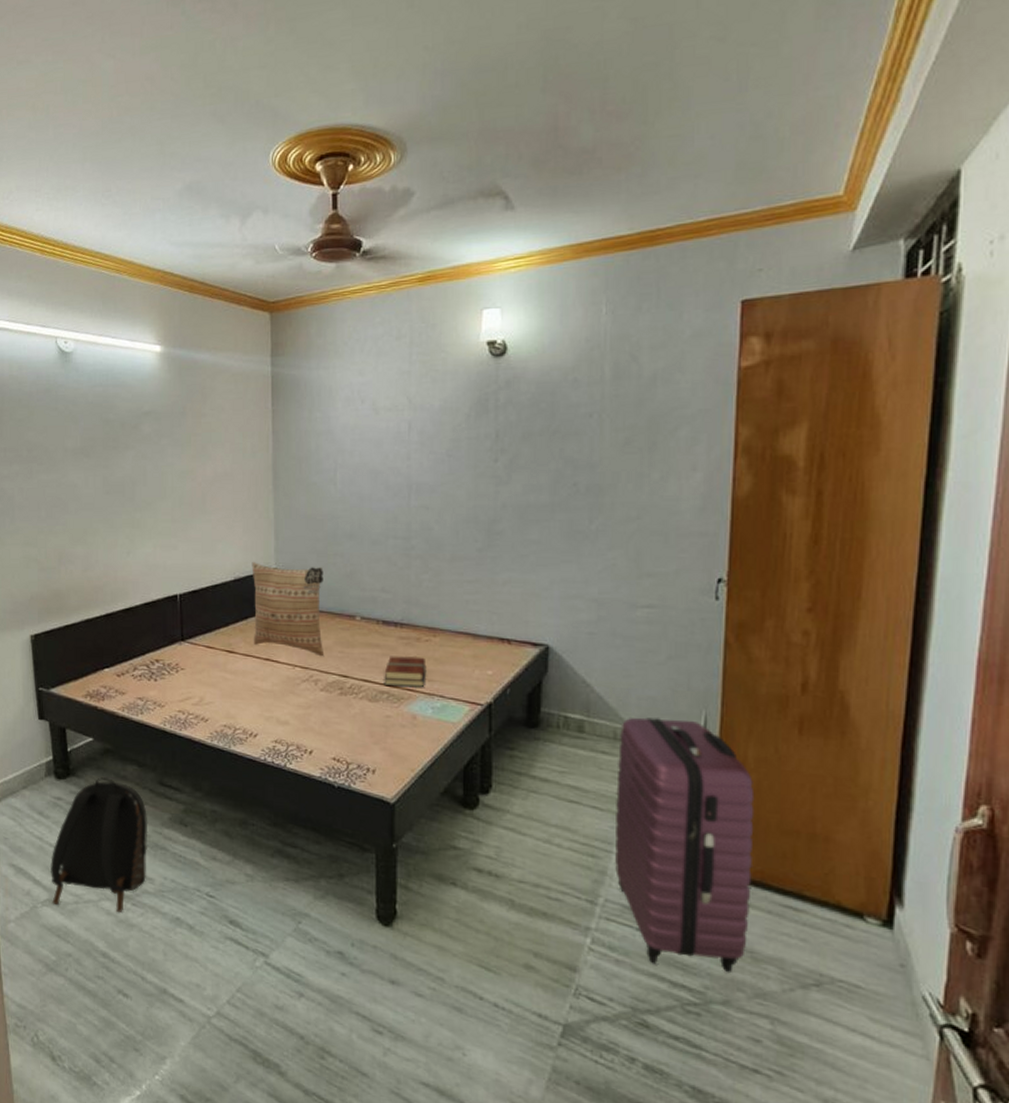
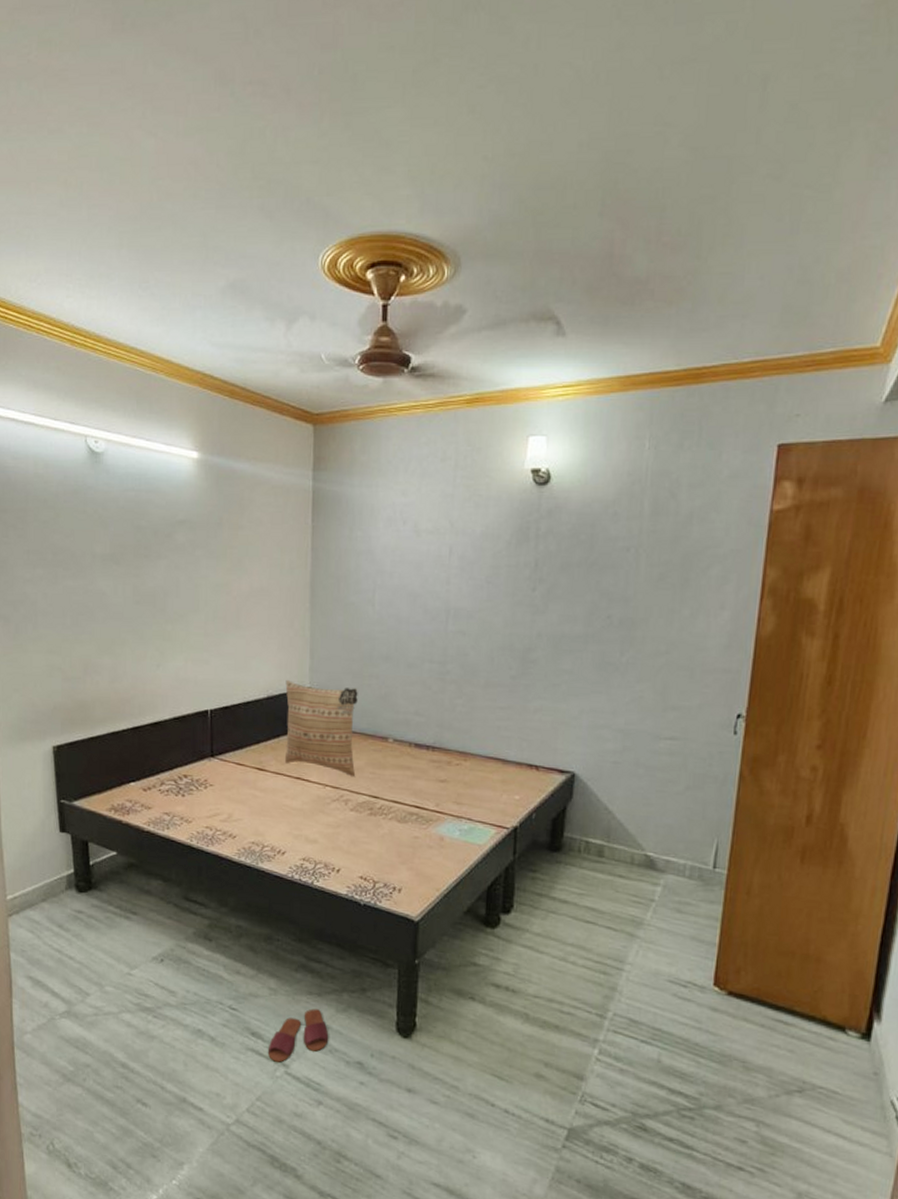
backpack: present [49,777,148,912] -> none [69,891,172,1024]
slippers: none [246,895,308,952] -> present [267,1008,329,1062]
books: present [384,656,427,687] -> none [413,778,456,809]
suitcase: present [615,716,755,974] -> none [625,843,757,1081]

